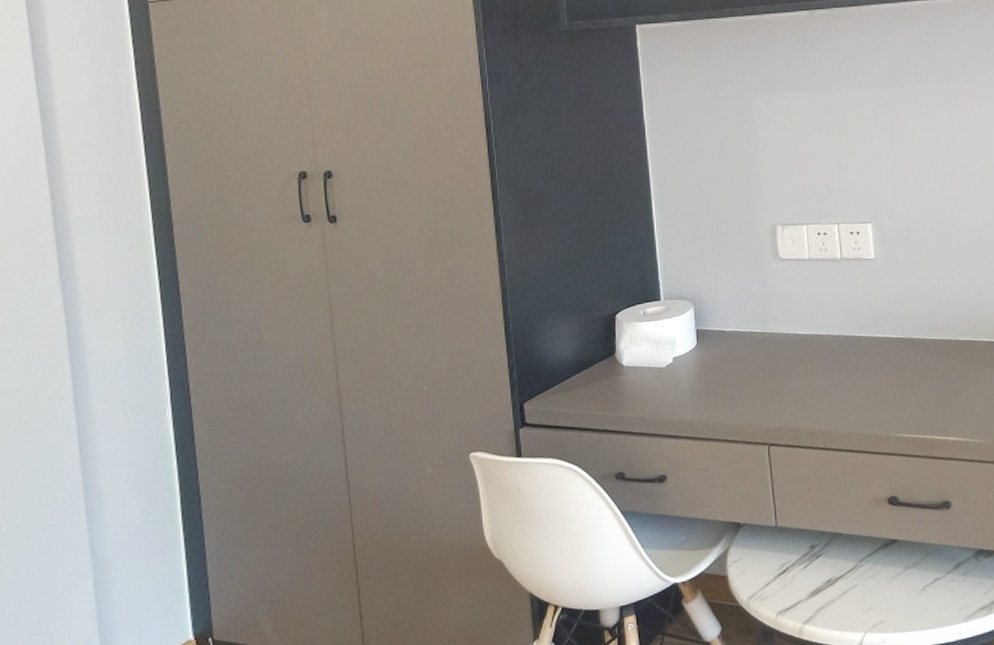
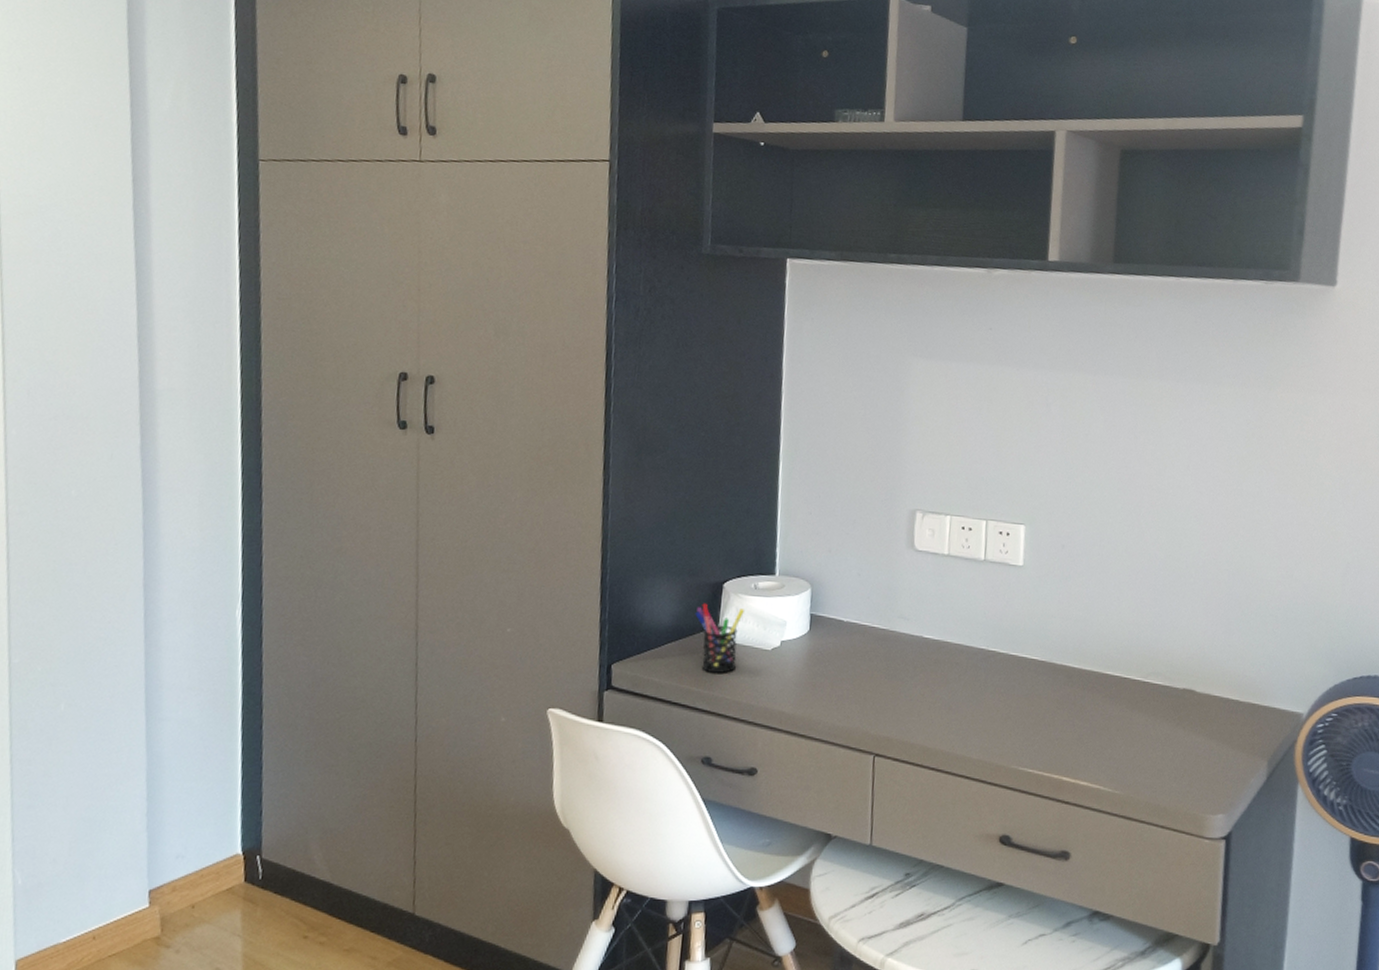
pen holder: none [593,334,637,396] -> present [695,603,744,673]

